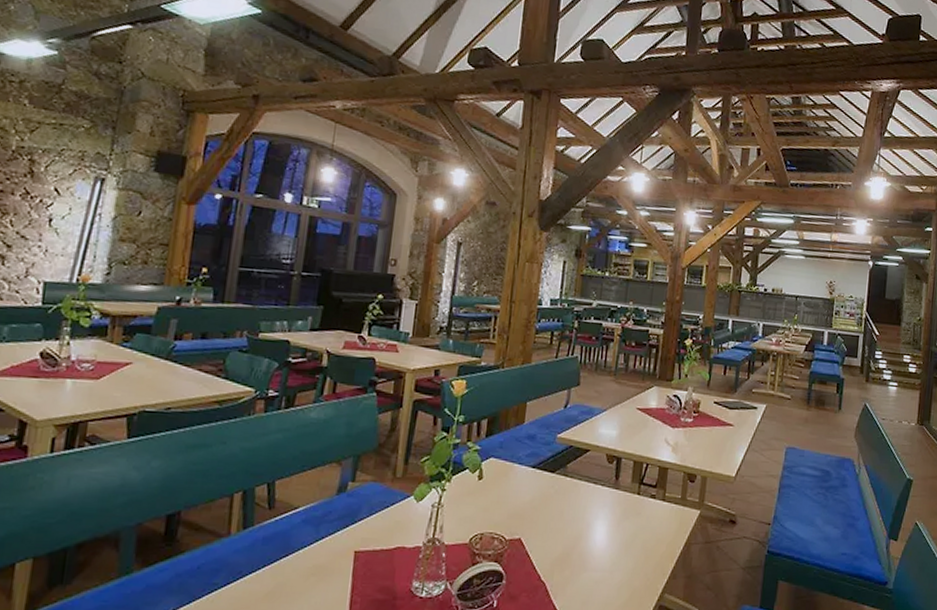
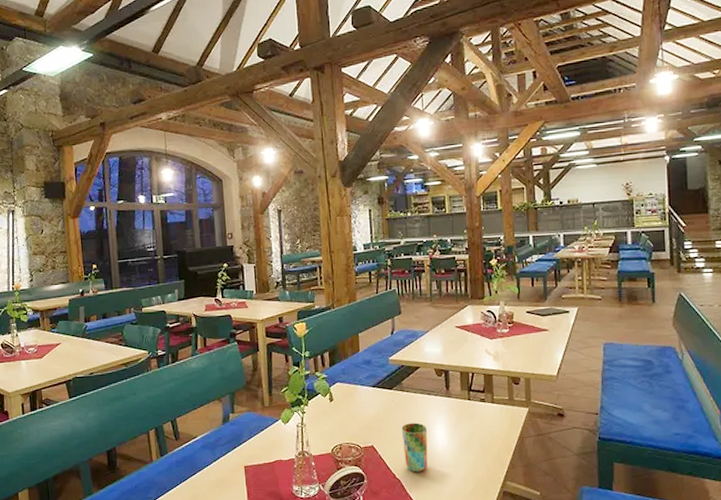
cup: none [554,515,586,576] -> present [401,423,428,473]

